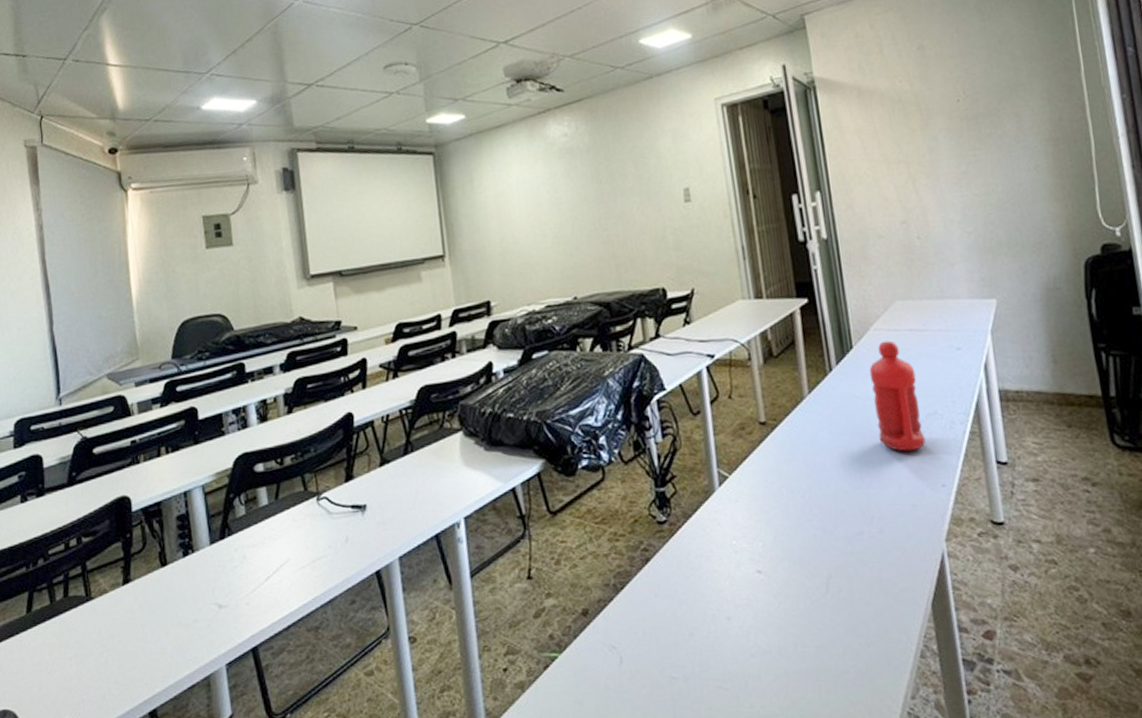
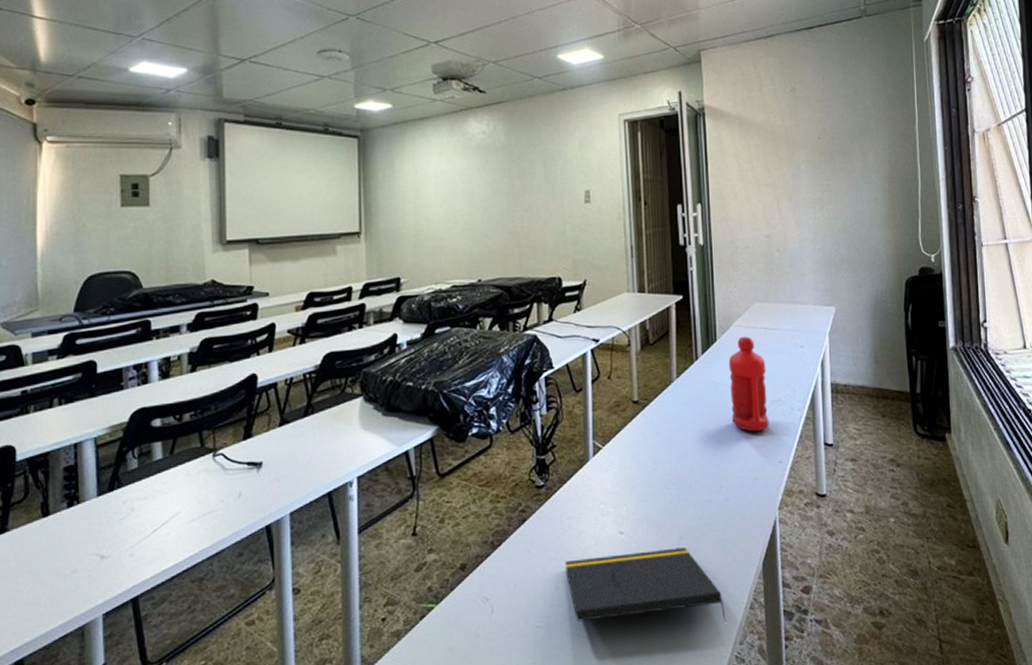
notepad: none [697,587,893,673] -> present [564,547,726,622]

